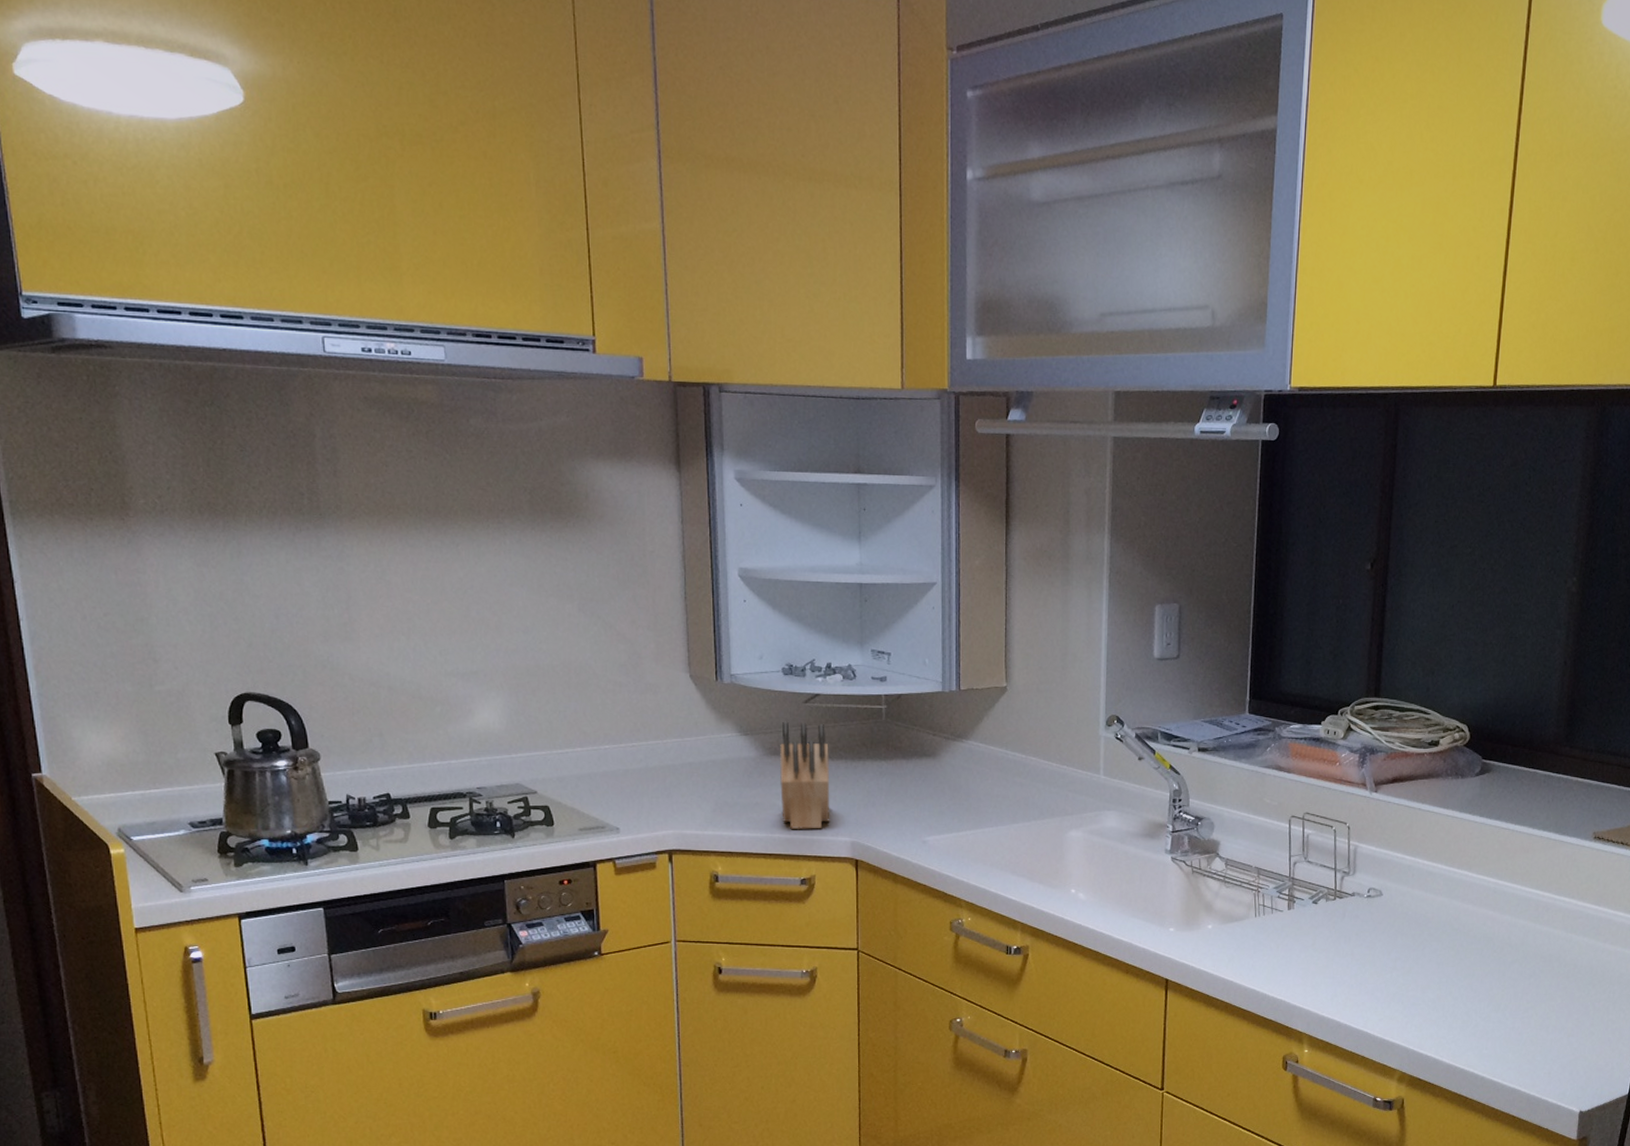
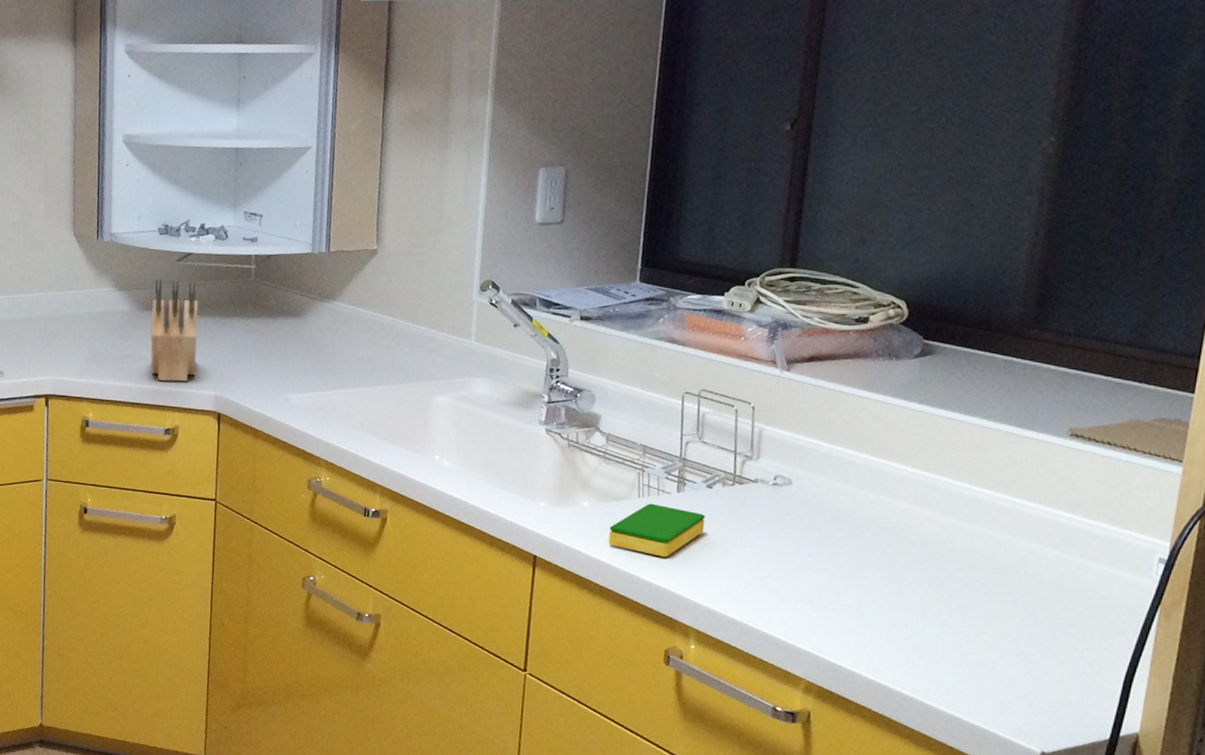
dish sponge: none [1231,921,1313,971] -> present [608,503,706,557]

